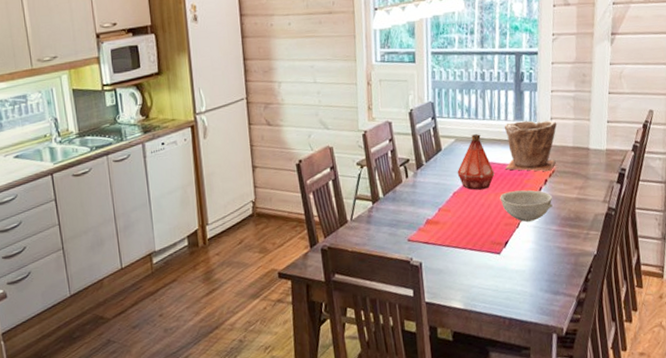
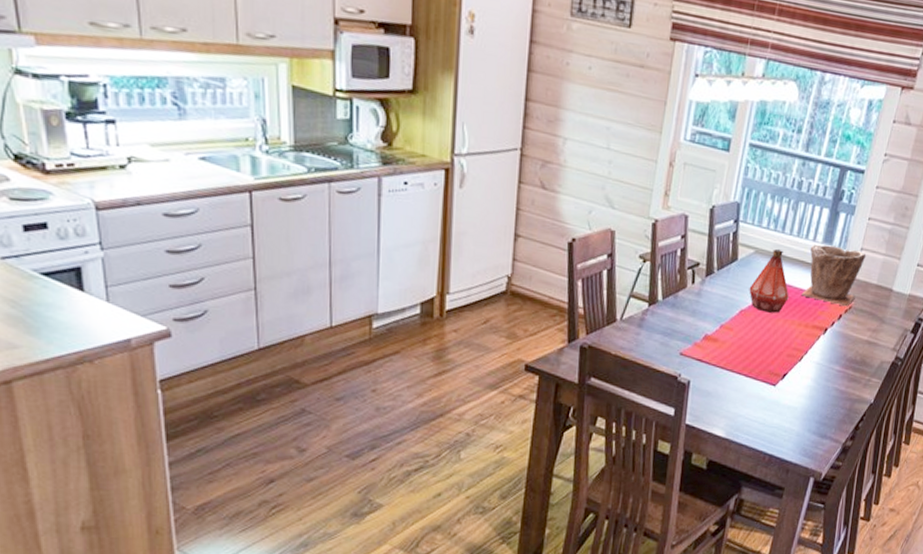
bowl: present [500,190,553,222] -> none [788,320,843,357]

